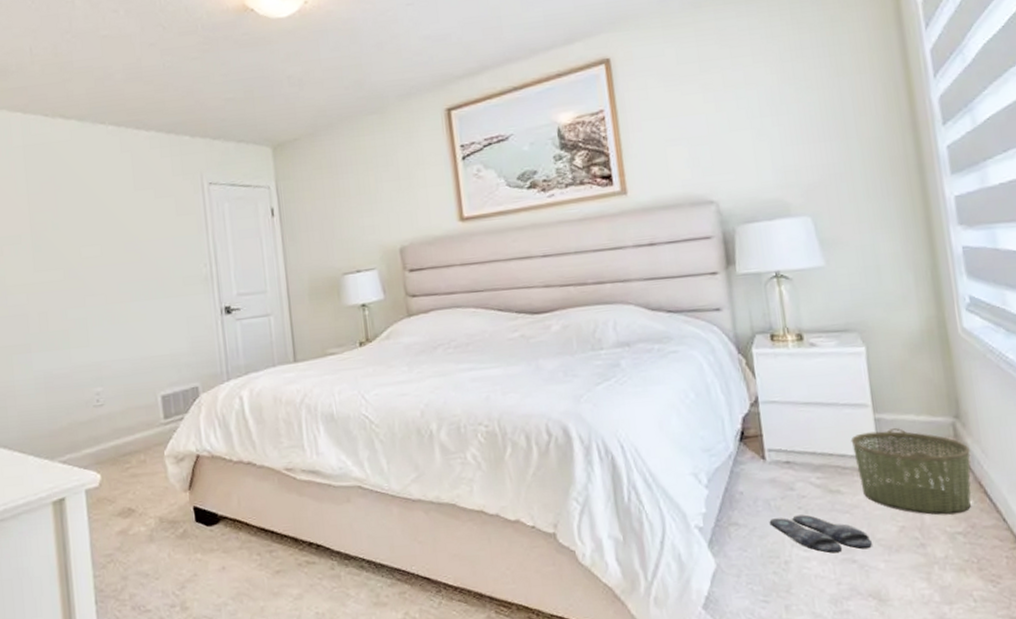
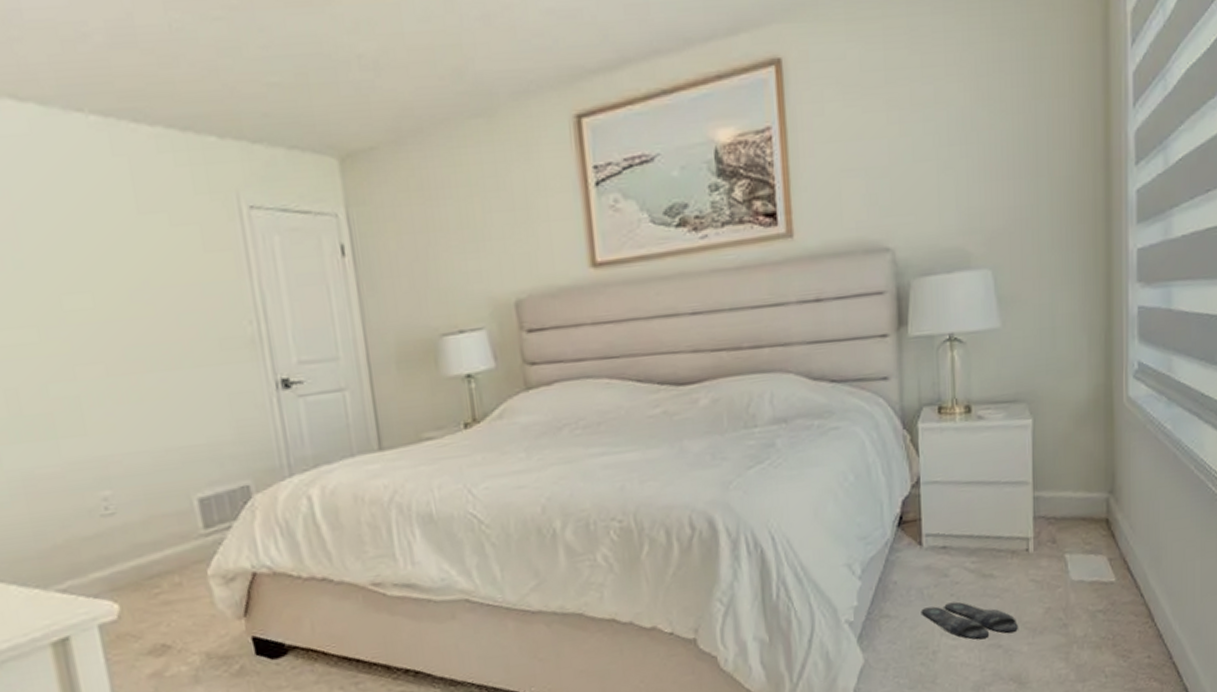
basket: present [850,428,972,516] -> none [1008,506,1119,595]

